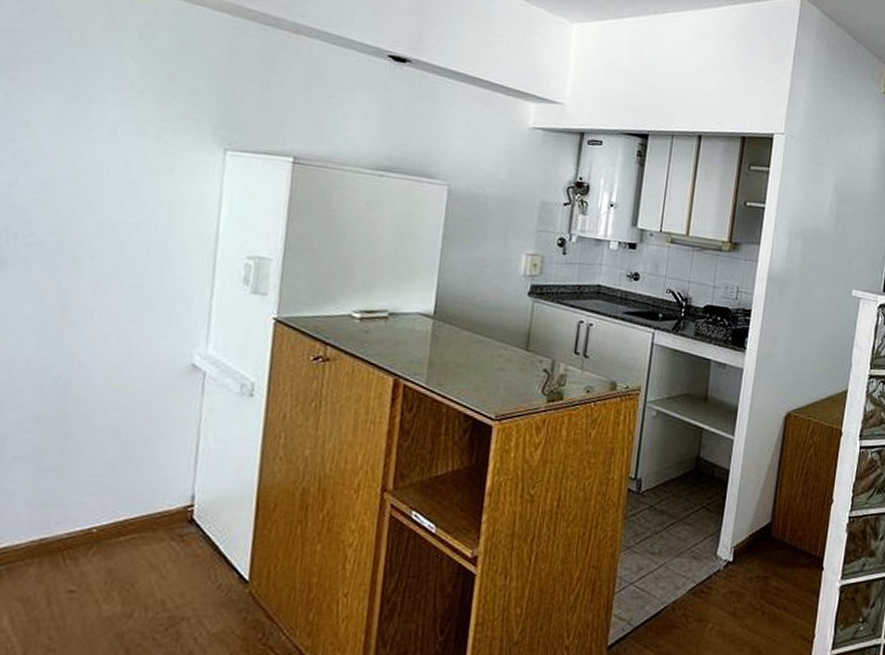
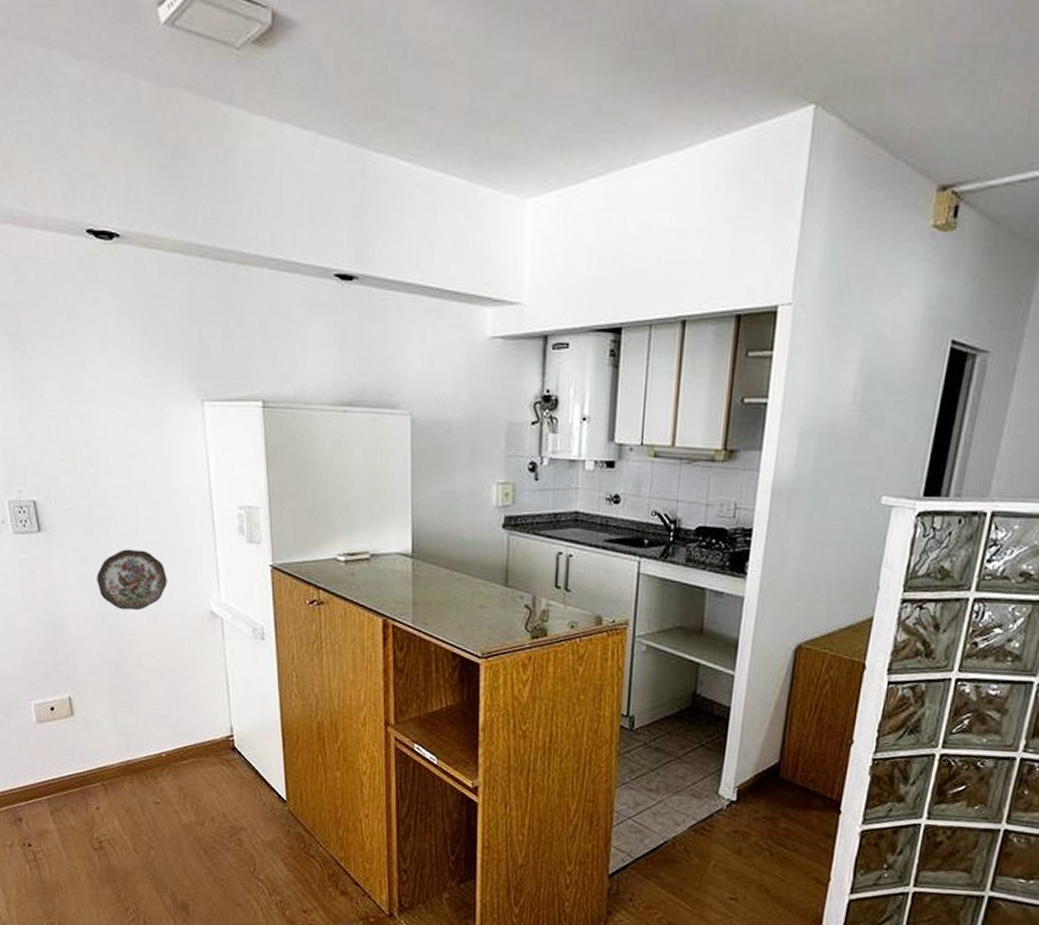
decorative plate: none [49,292,144,361] -> present [97,549,167,611]

